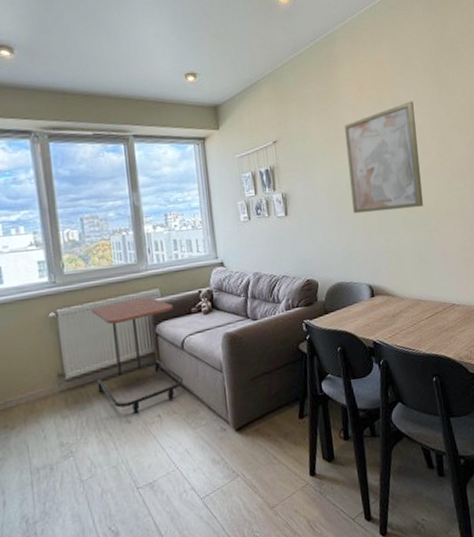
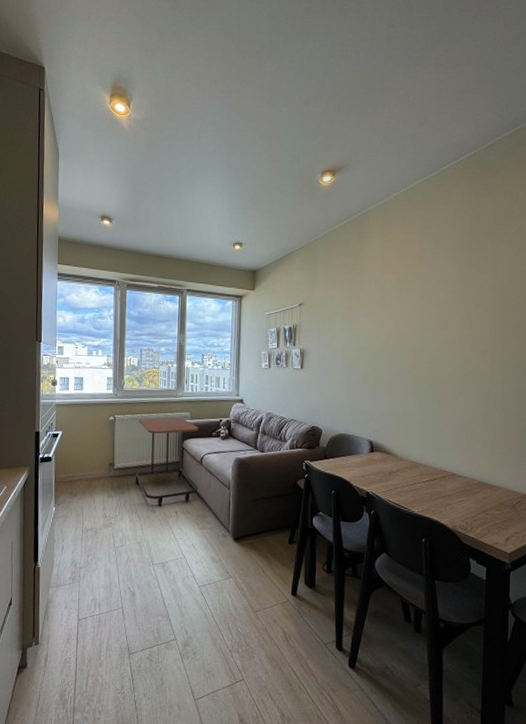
wall art: present [344,101,423,214] -> none [364,277,439,378]

